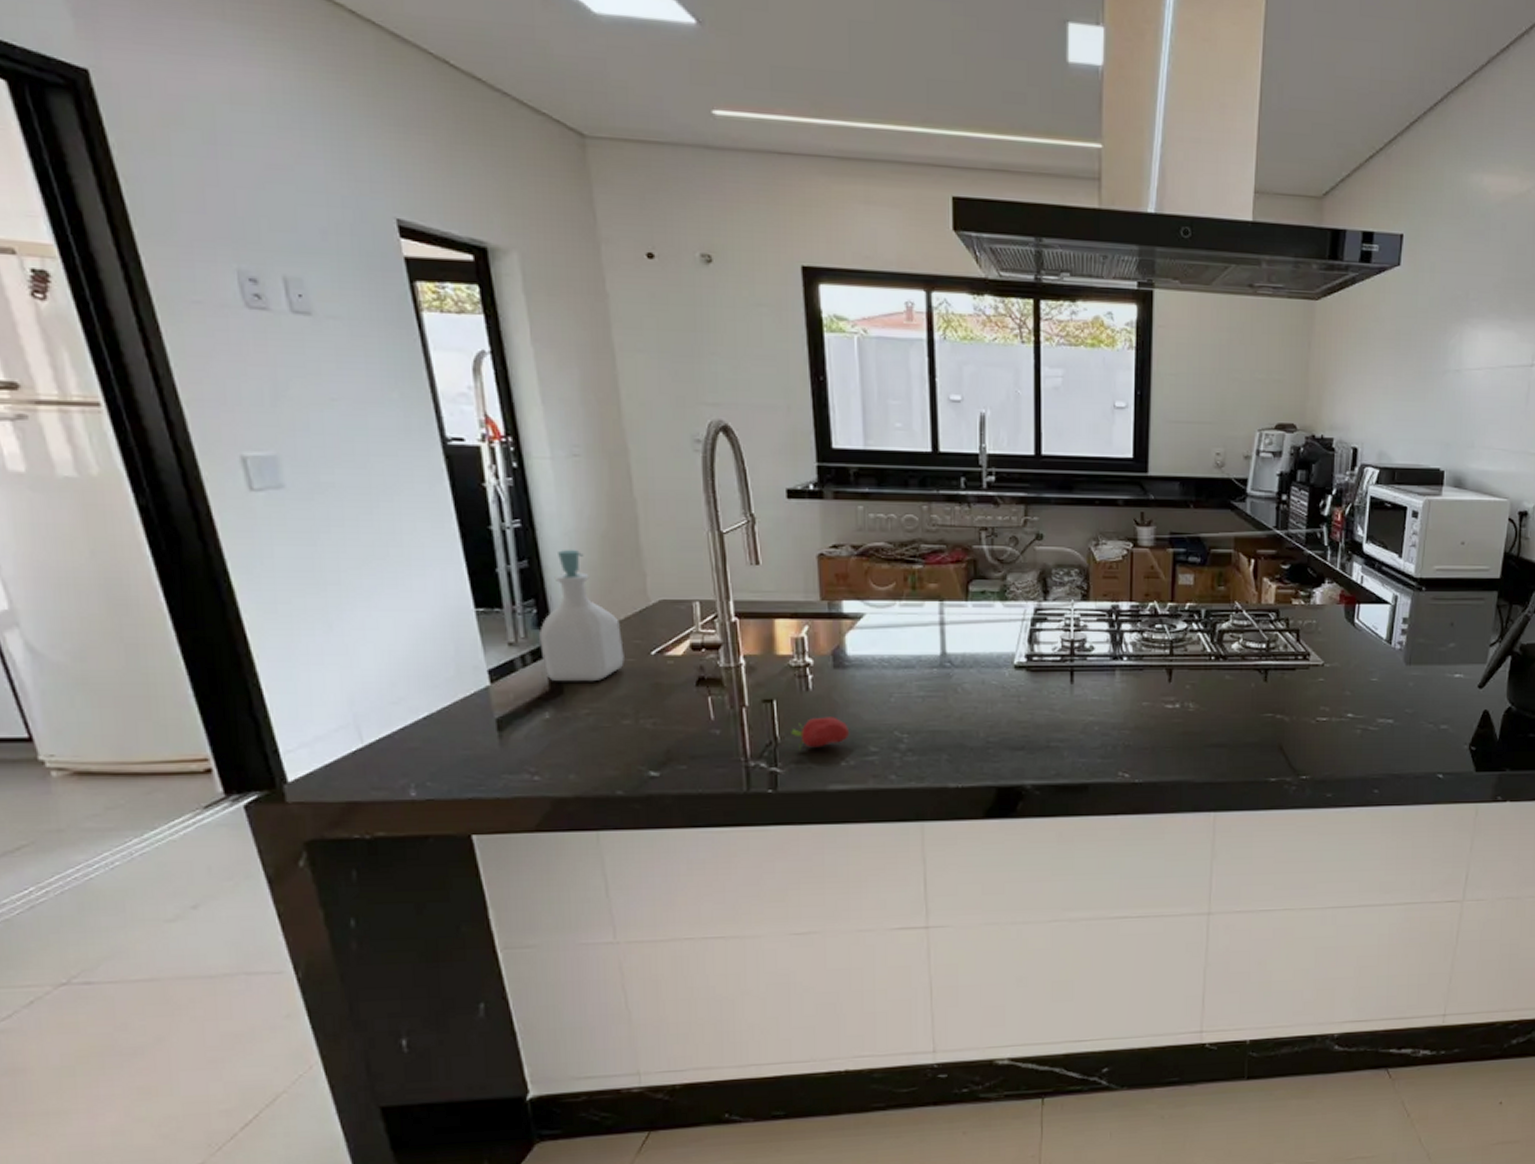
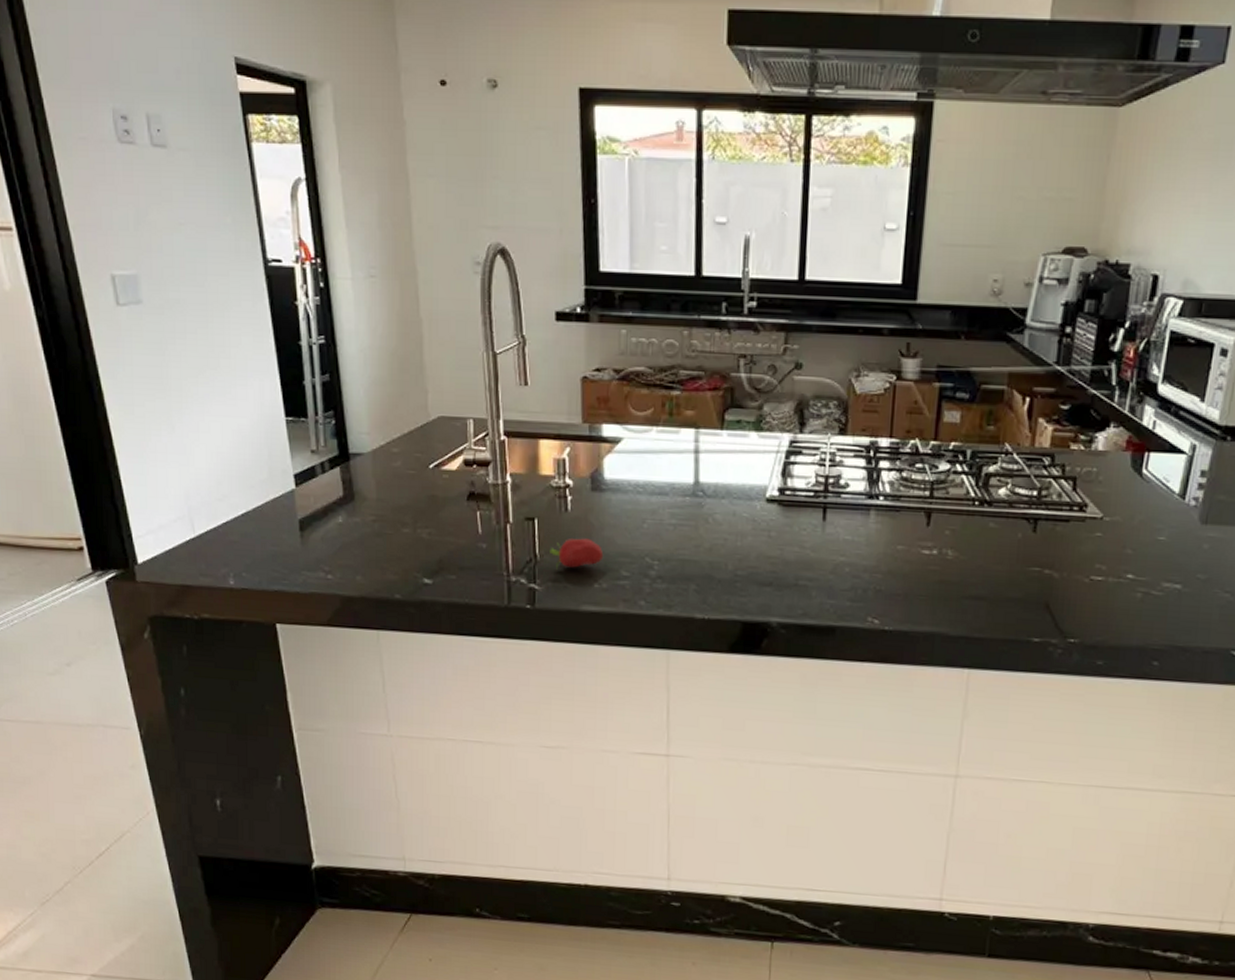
soap bottle: present [539,550,624,682] -> none [337,366,406,491]

